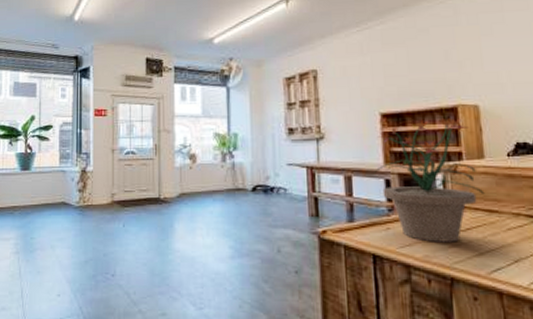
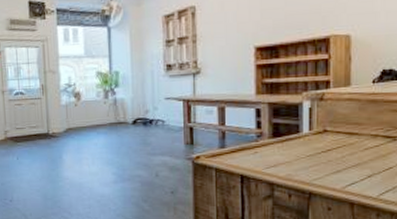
potted plant: present [373,118,485,242] -> none [245,48,347,163]

